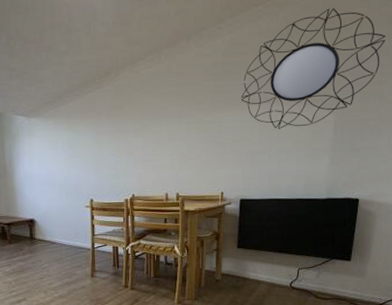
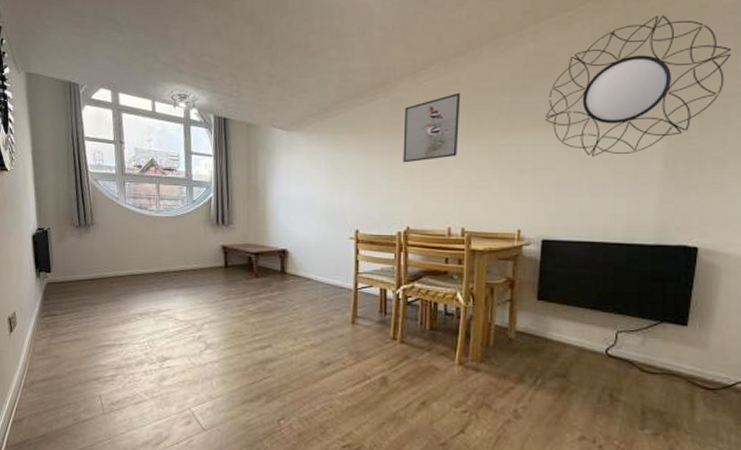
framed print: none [126,79,172,141] -> present [403,92,461,163]

